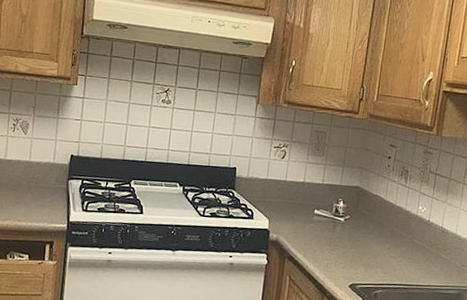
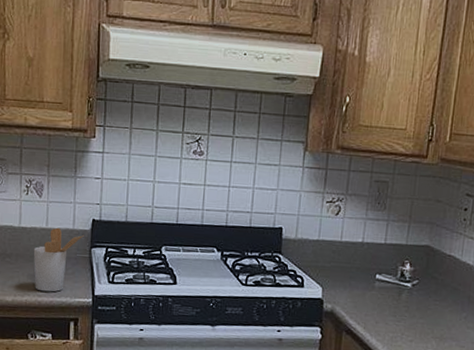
utensil holder: none [15,161,63,218] -> present [33,227,84,292]

